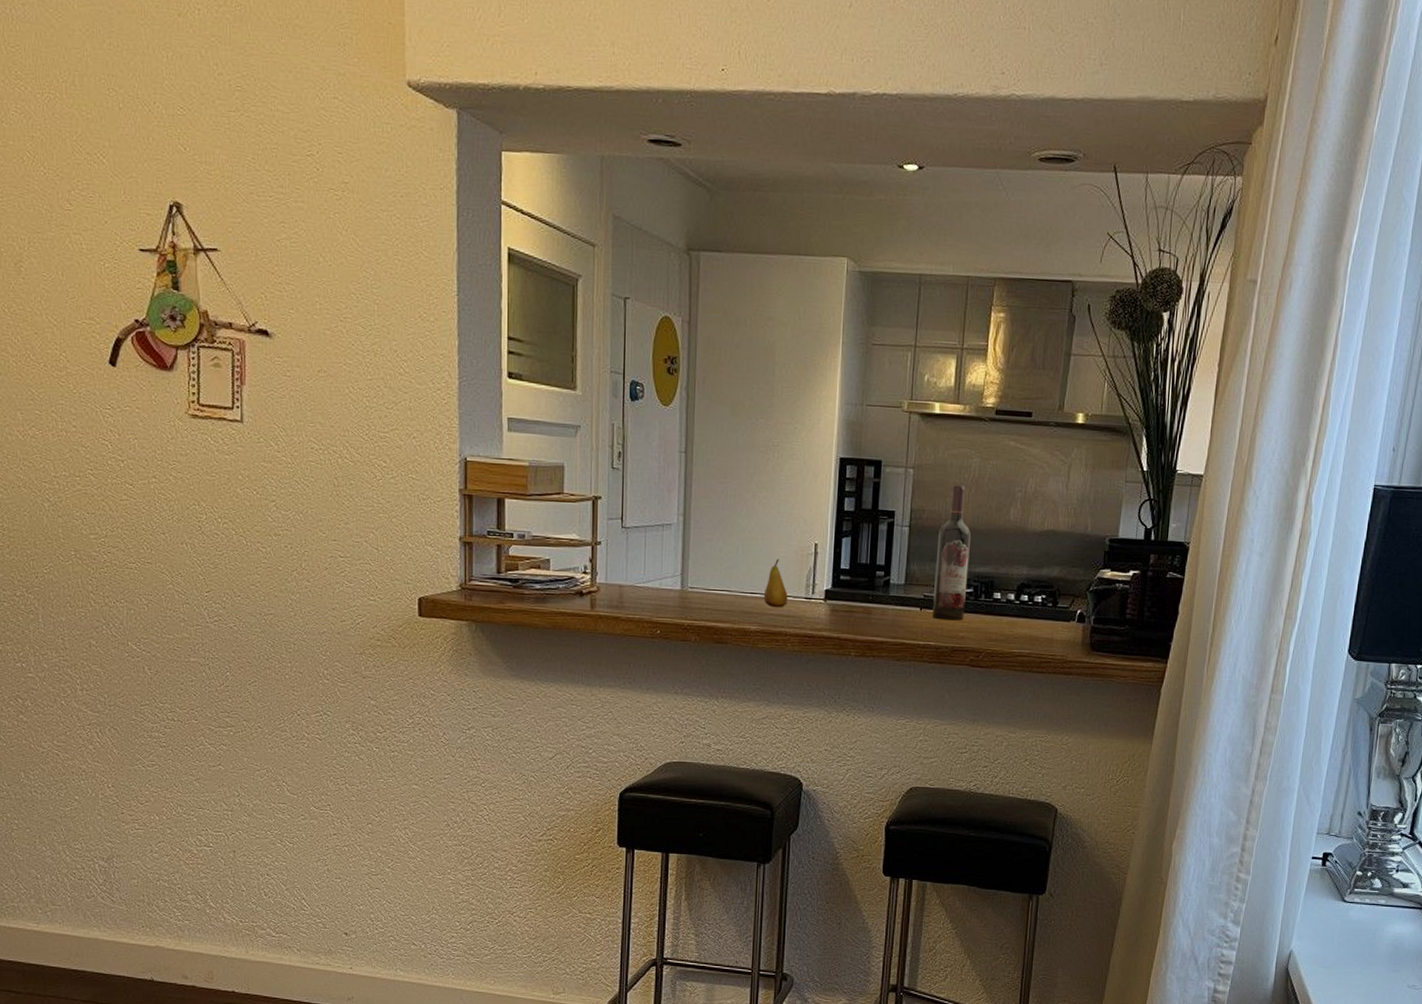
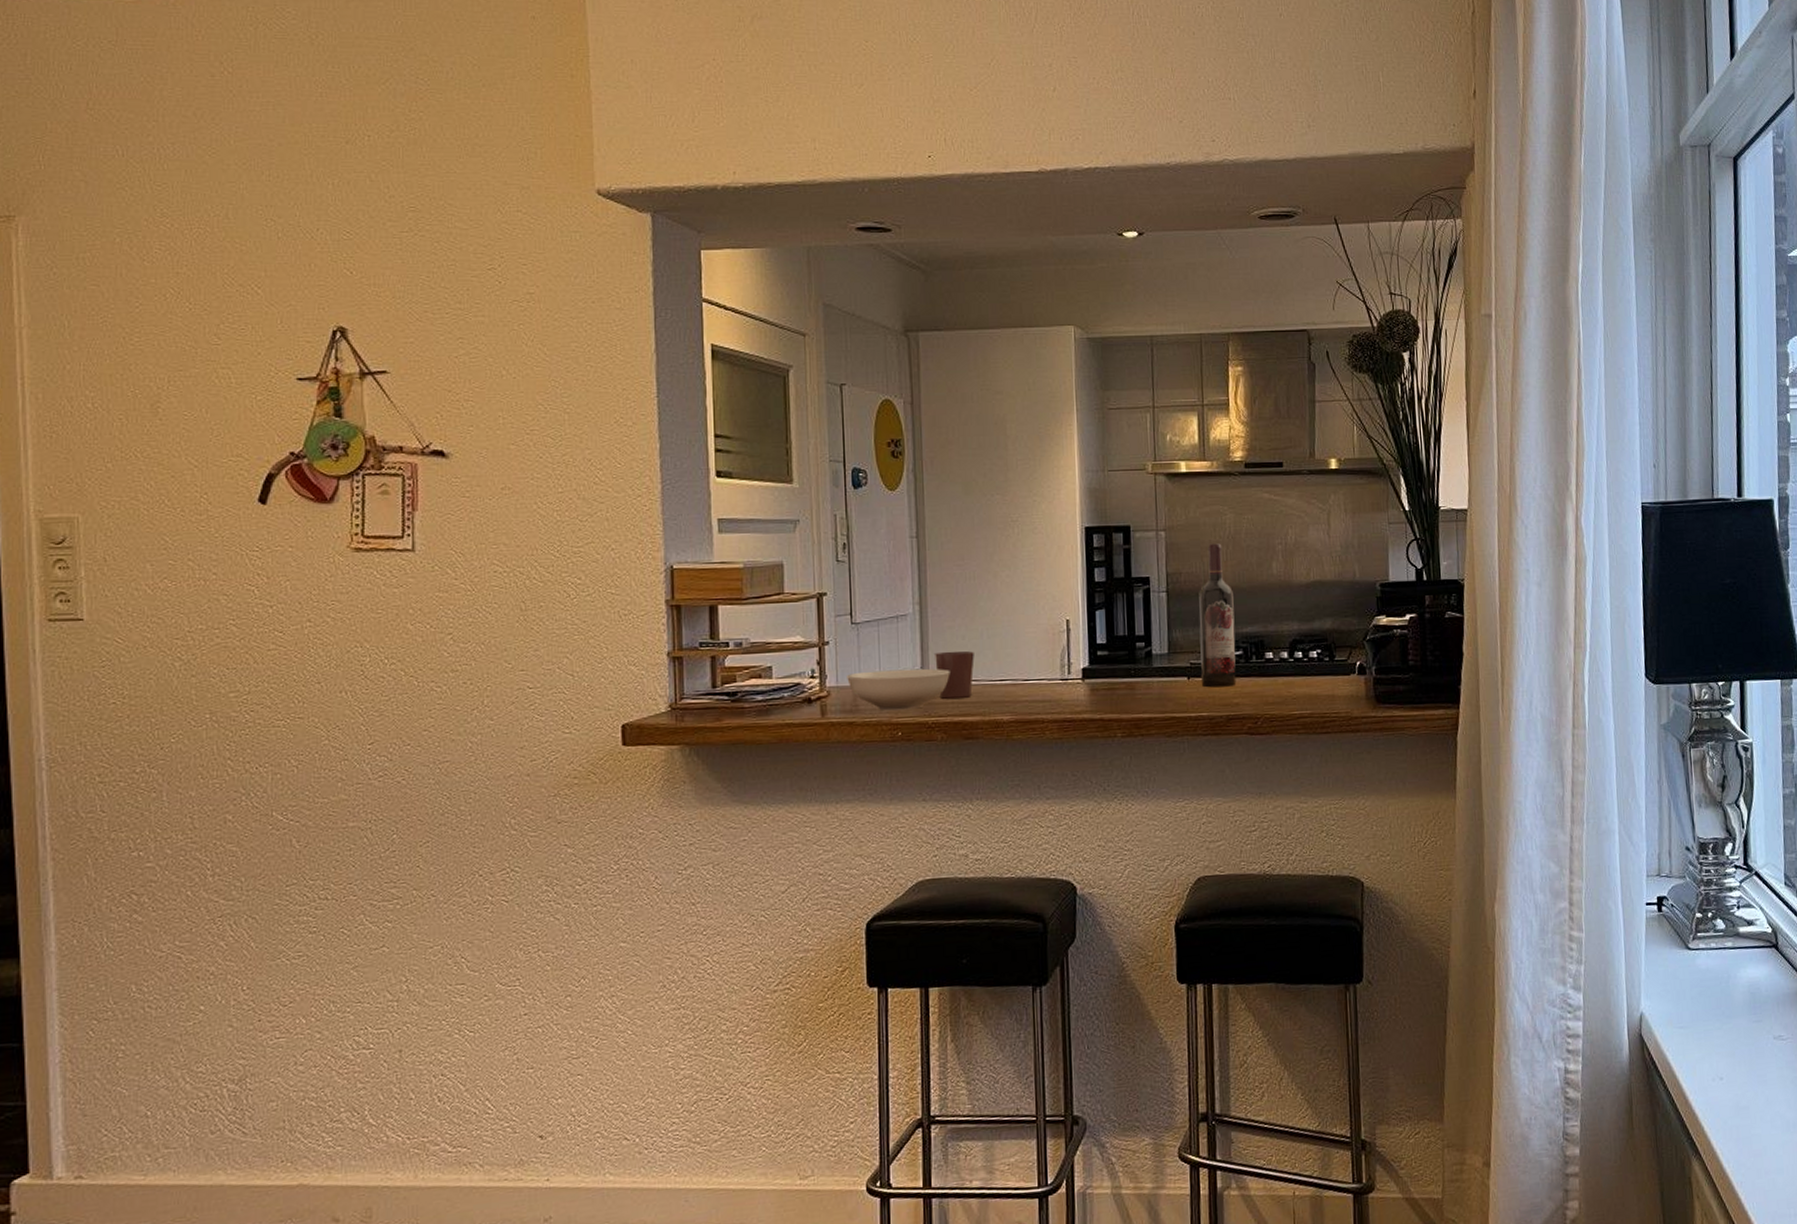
bowl: none [615,572,708,611] -> present [847,668,952,711]
cup: none [694,561,729,607] -> present [935,650,975,700]
fruit: present [763,558,788,608] -> none [1014,640,1042,694]

